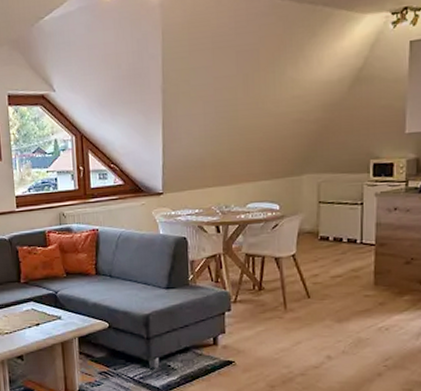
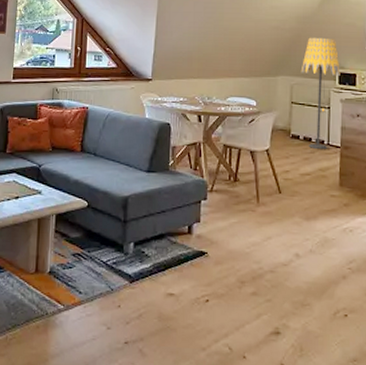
floor lamp: none [329,124,375,250] -> present [301,37,340,150]

